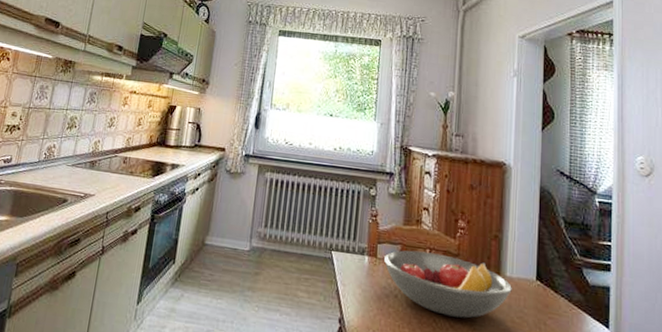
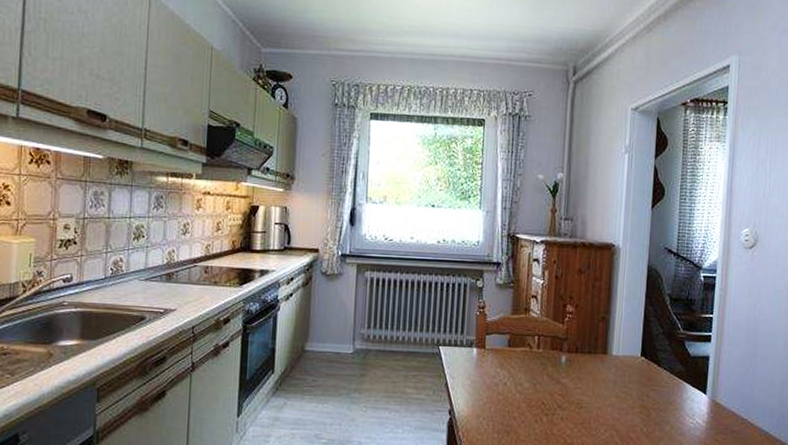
fruit bowl: present [383,250,512,318] -> none [492,338,618,398]

